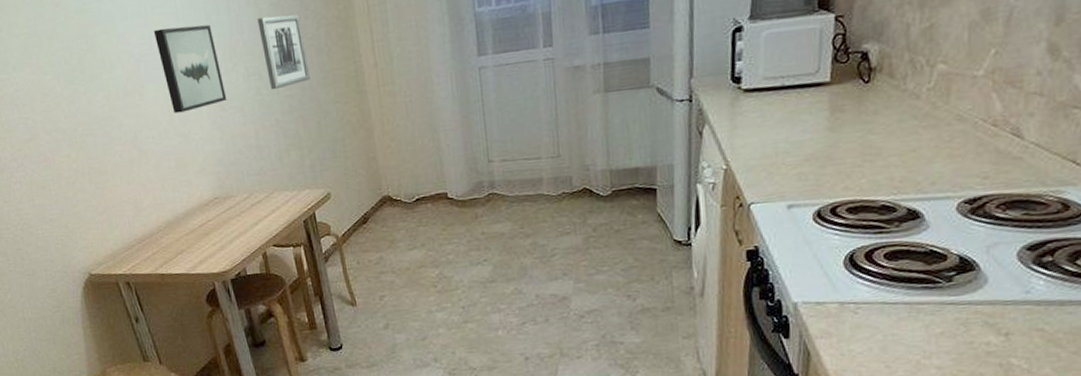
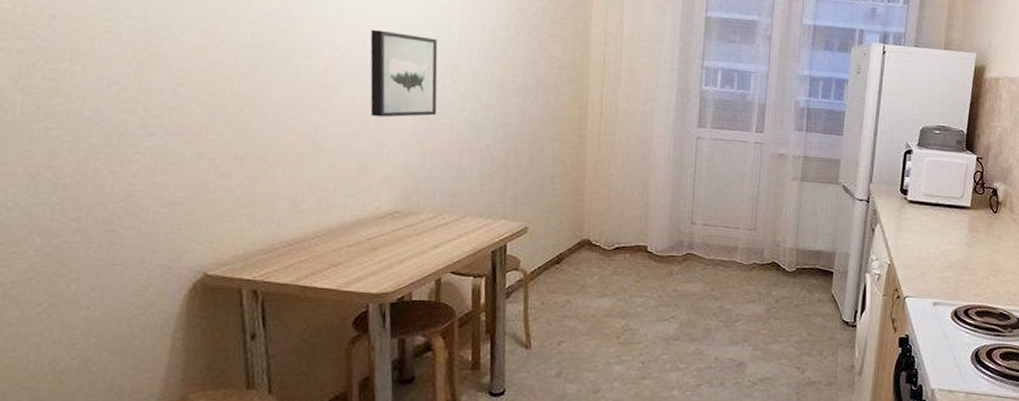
wall art: present [257,14,310,90] -> none [487,45,535,116]

